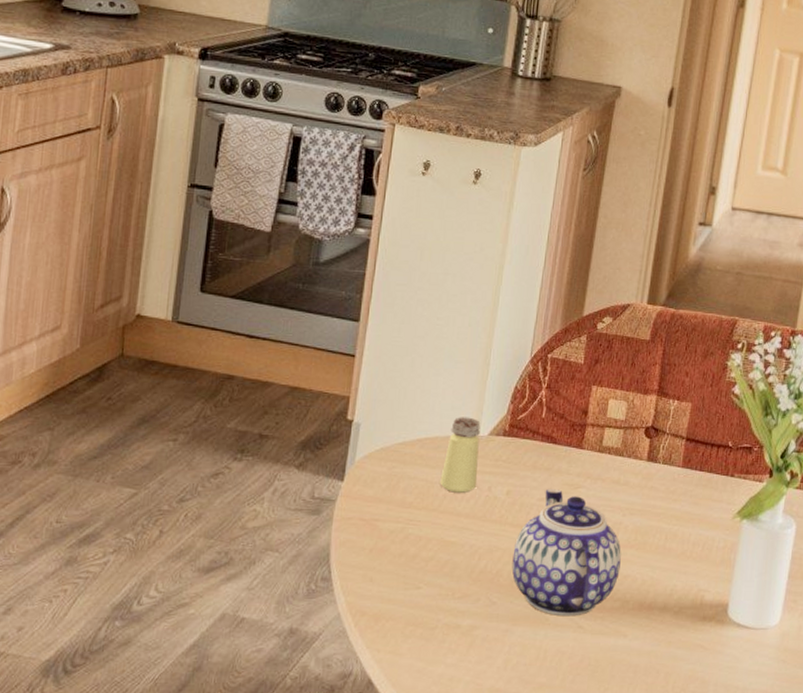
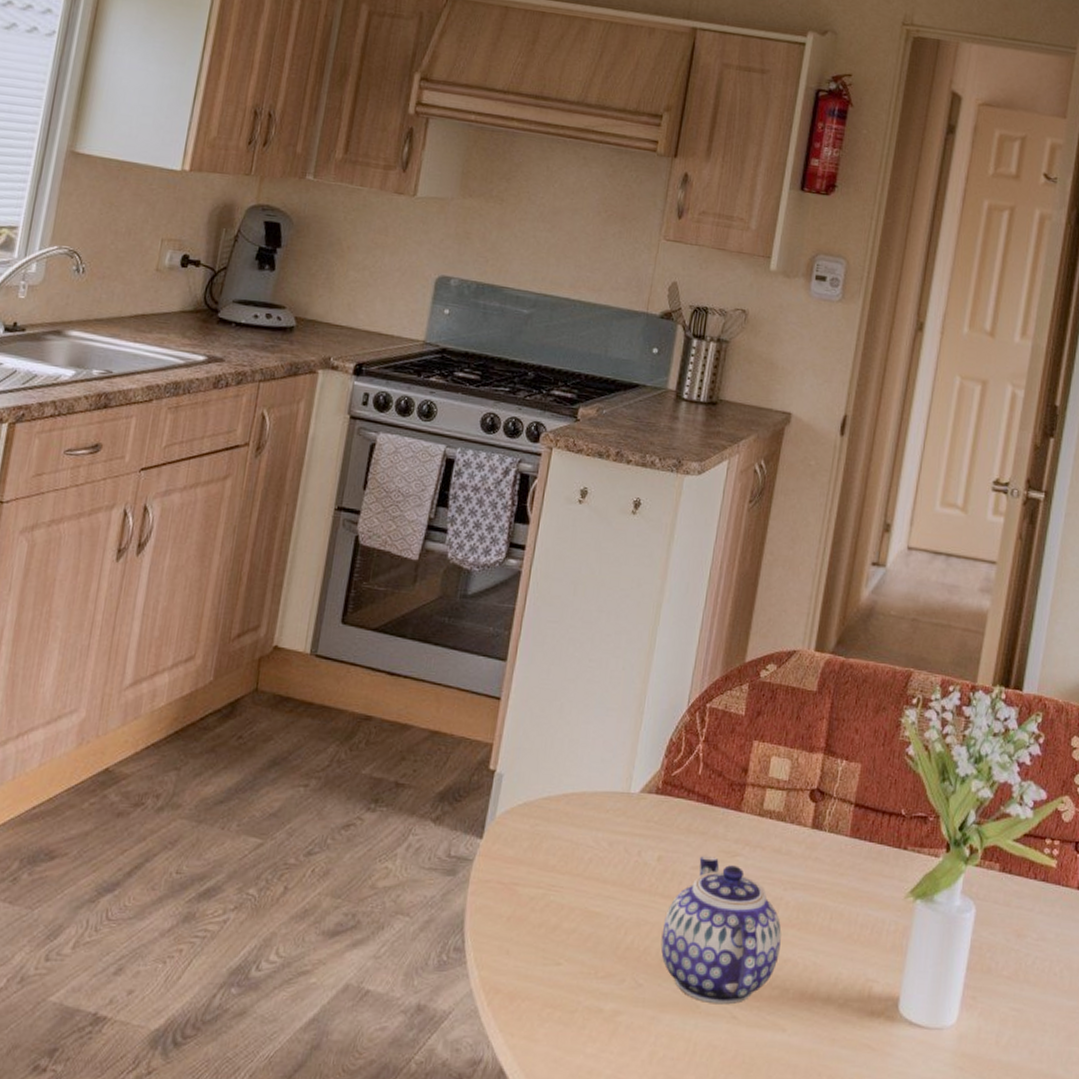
saltshaker: present [440,417,481,493] -> none [586,770,632,857]

